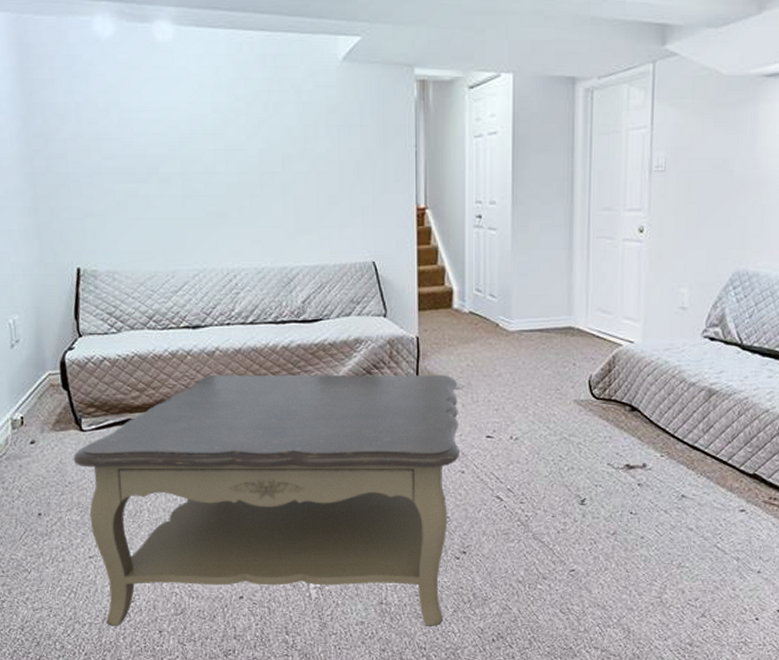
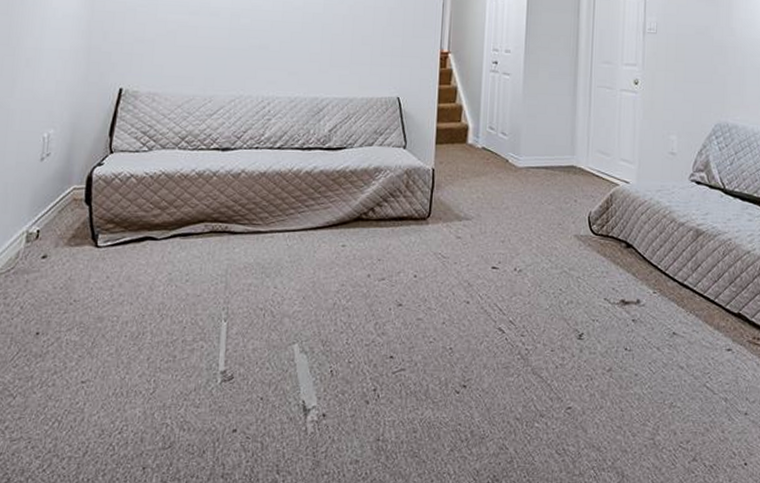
coffee table: present [73,374,459,626] -> none [82,196,468,467]

